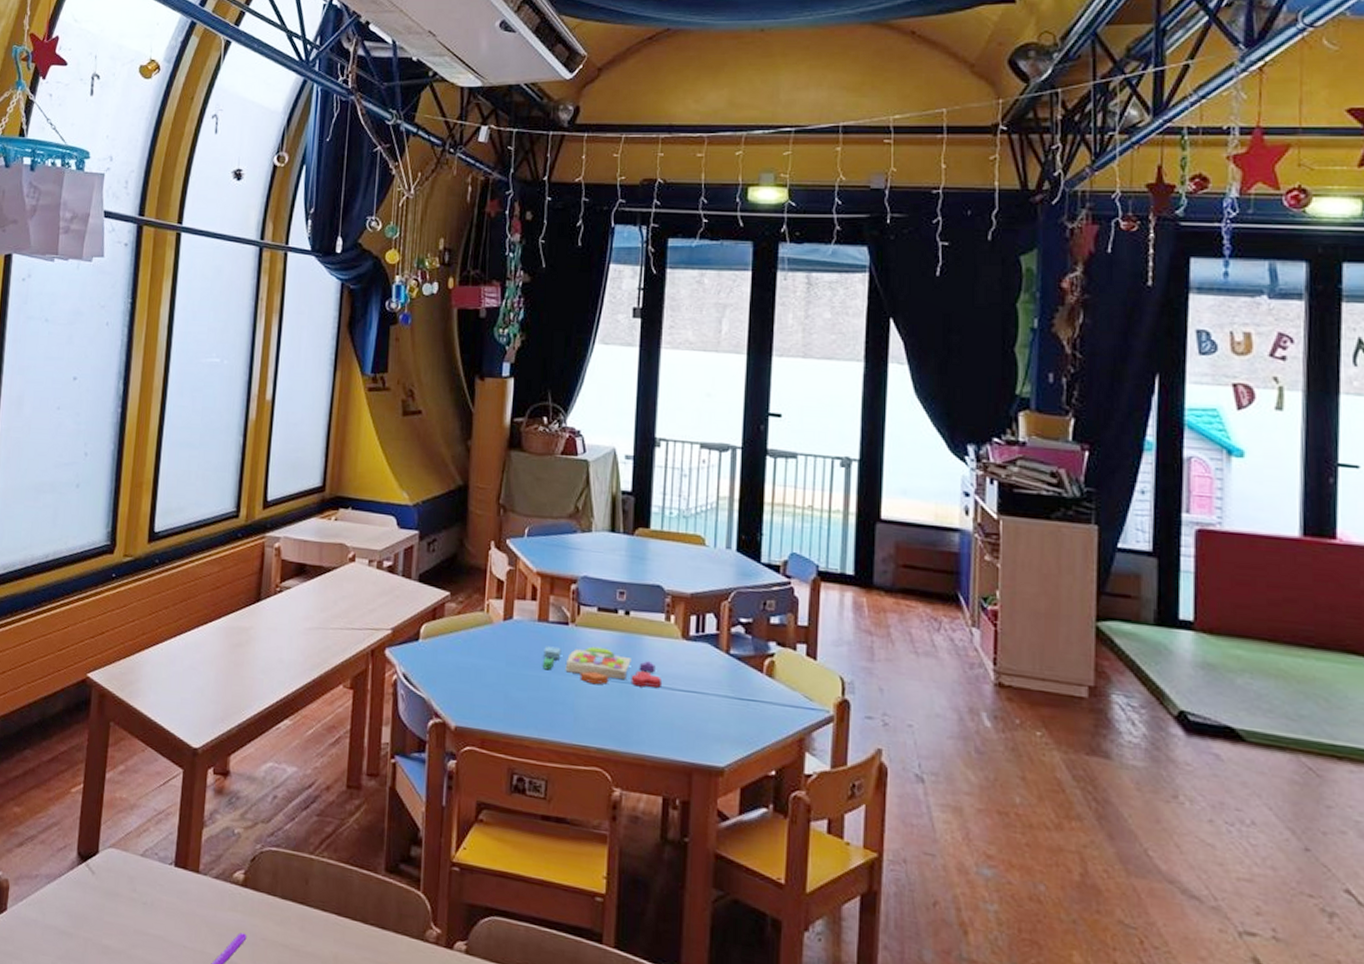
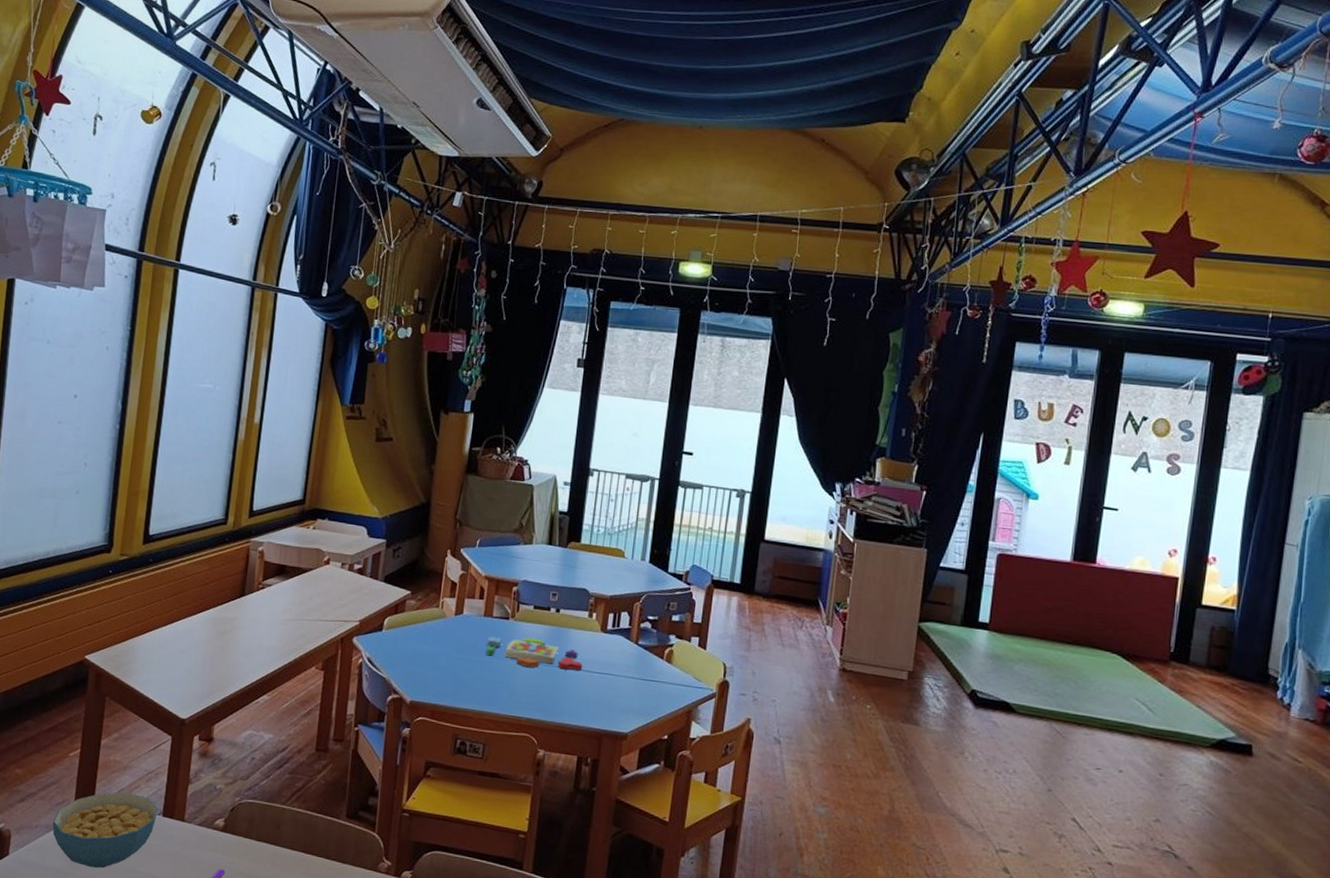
cereal bowl: none [53,836,170,929] -> present [52,792,159,868]

